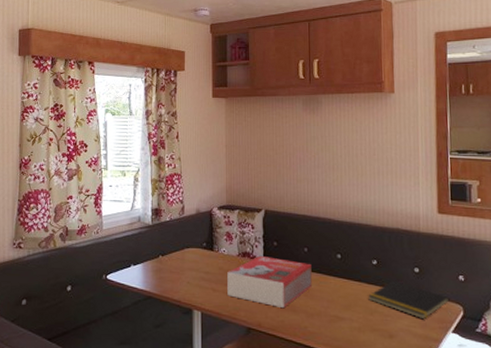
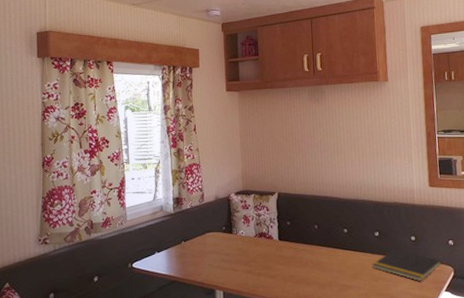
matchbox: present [227,255,312,308] -> none [246,235,323,281]

